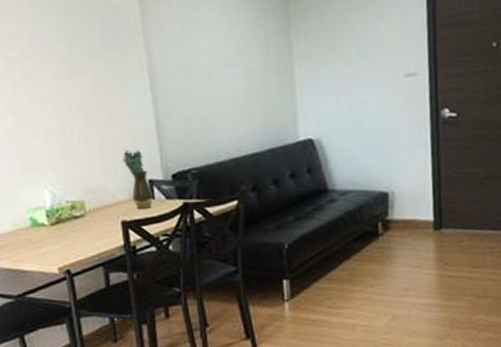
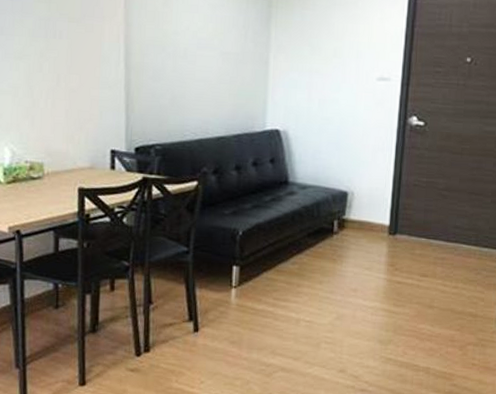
vase: present [123,148,153,209] -> none [88,116,113,178]

